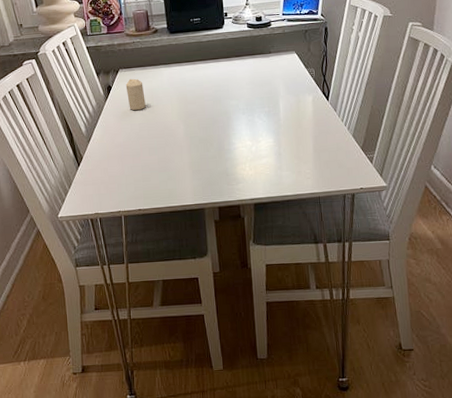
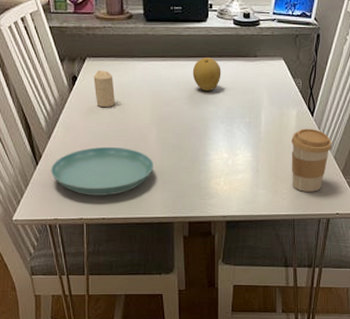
saucer: none [91,144,183,190] -> present [51,146,153,196]
fruit: none [213,58,240,88] -> present [192,58,221,92]
coffee cup: none [310,111,349,170] -> present [291,128,332,192]

